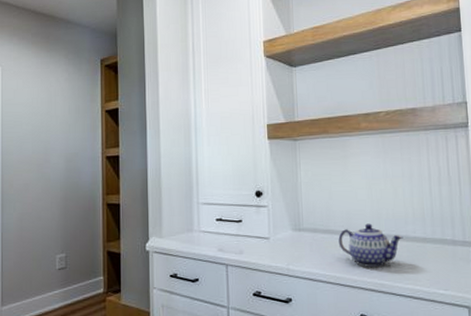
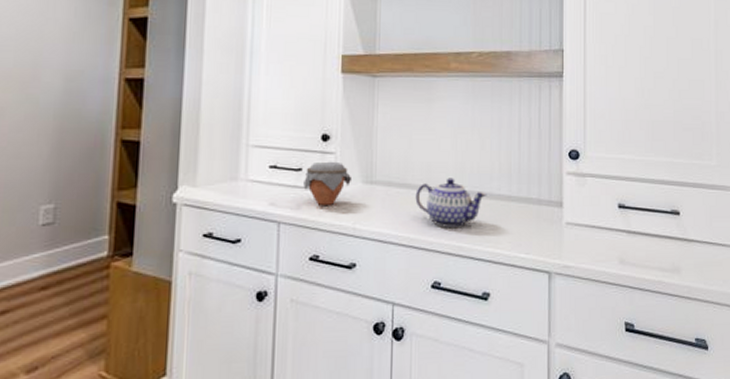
jar: none [244,213,284,251] -> present [303,161,353,207]

